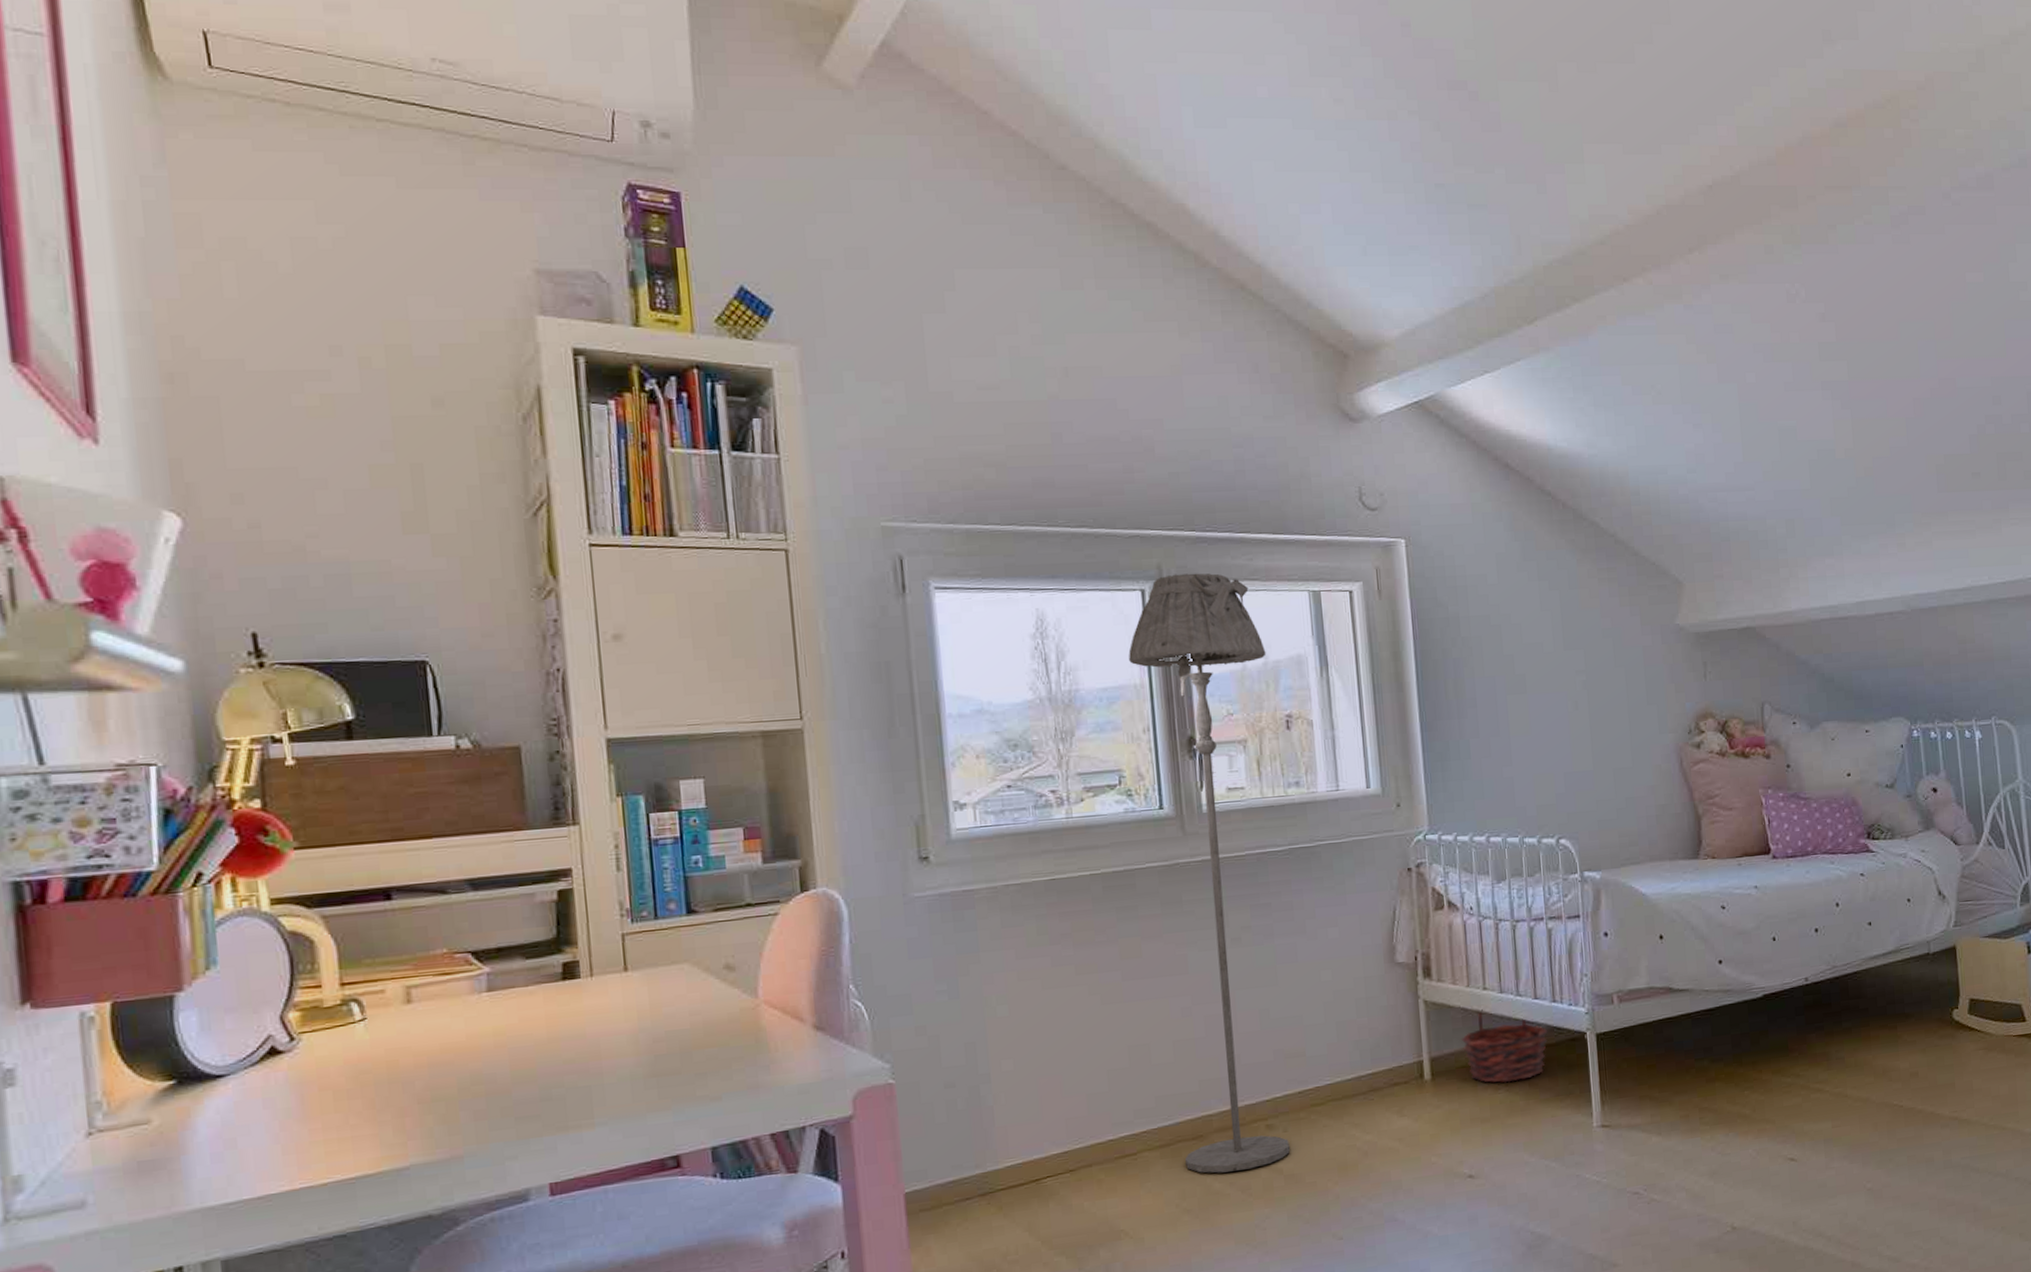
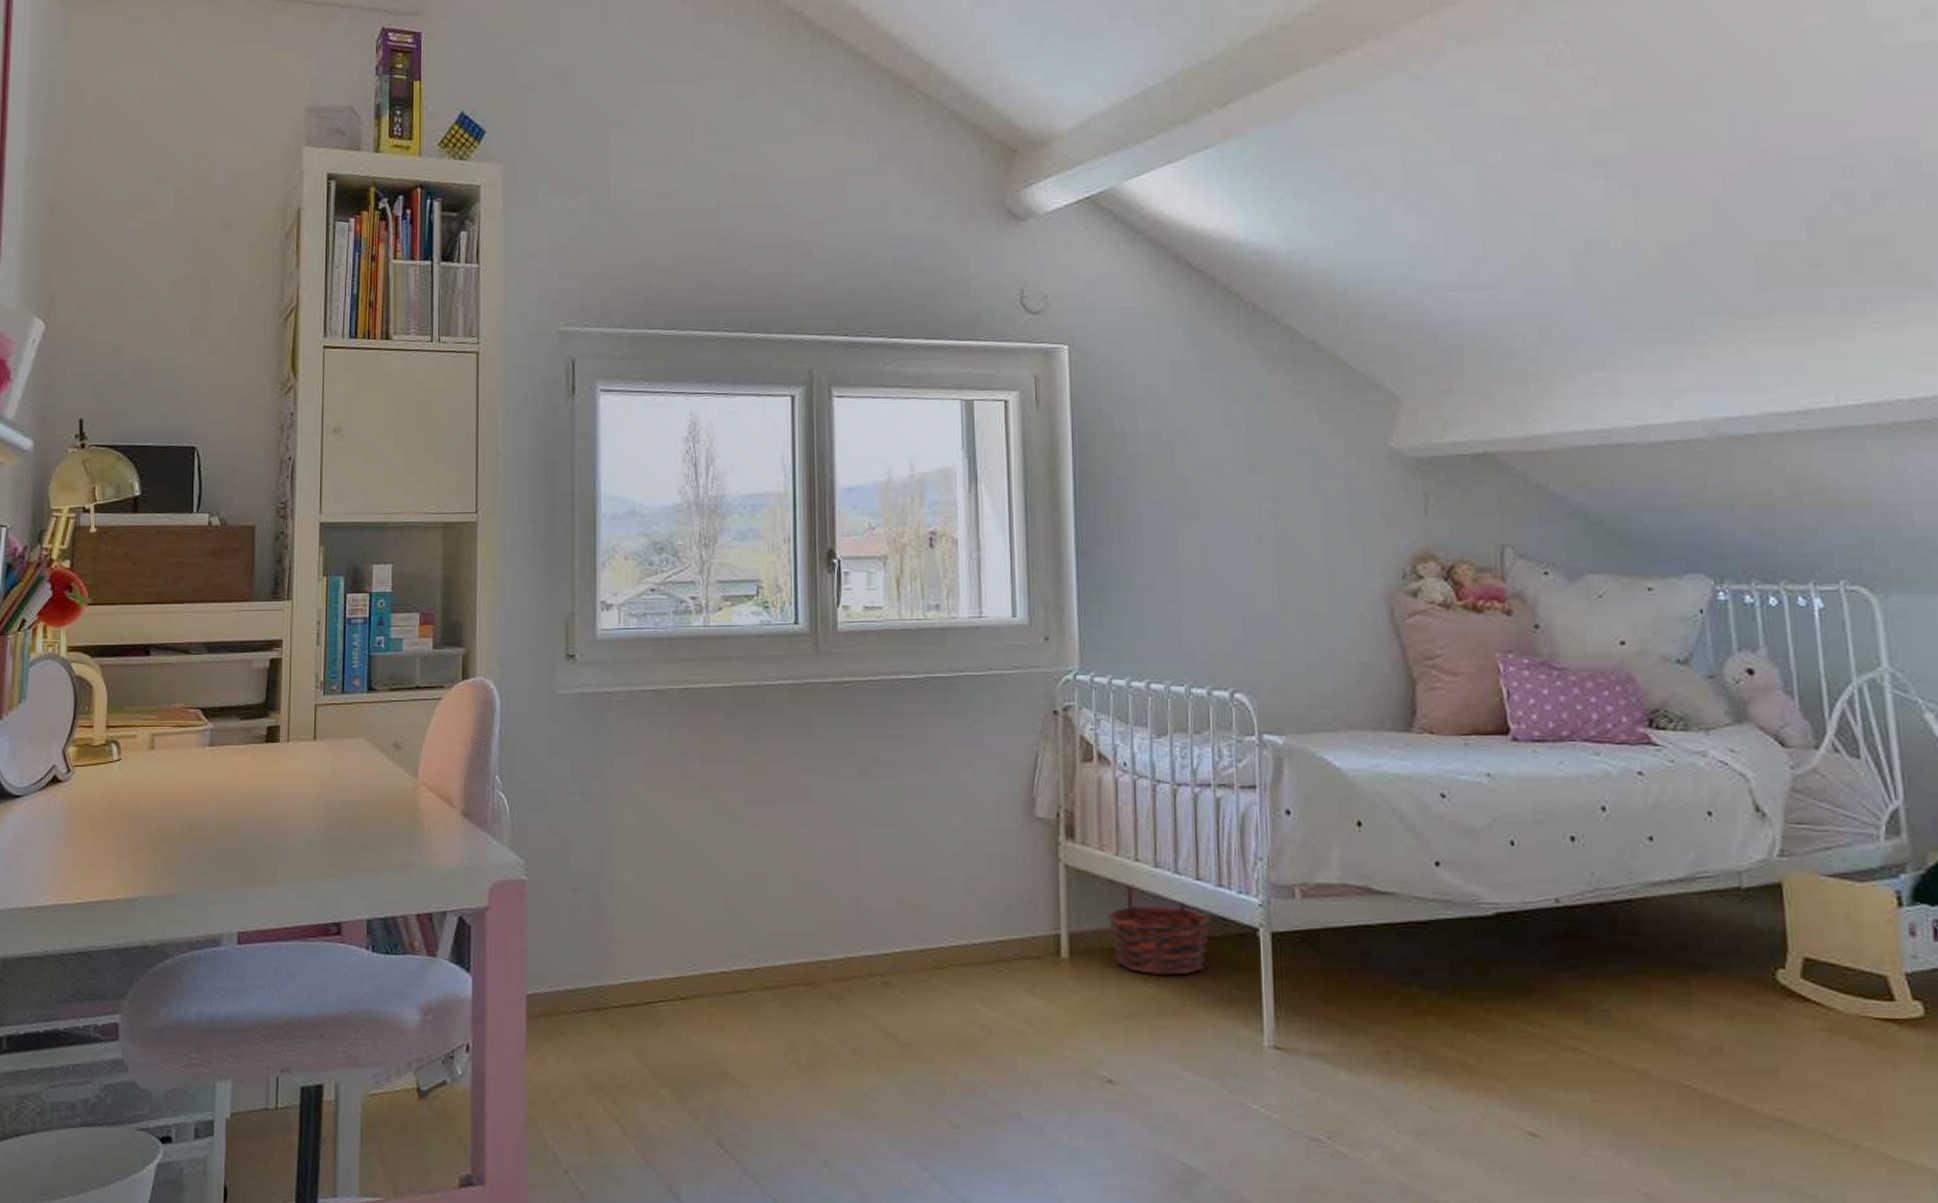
floor lamp: present [1128,573,1290,1173] -> none [775,379,913,1029]

